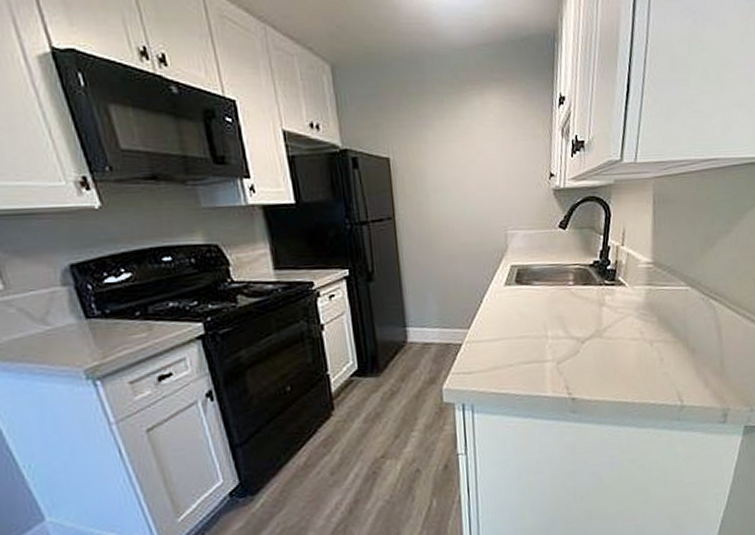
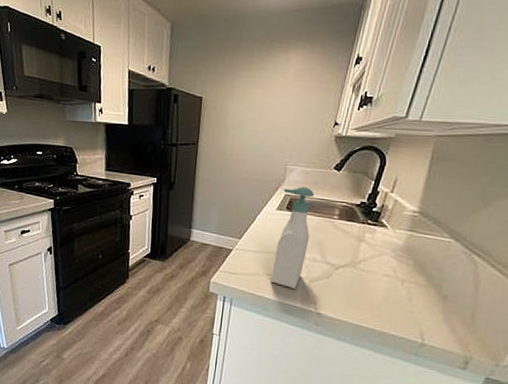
soap bottle: none [508,253,548,376] -> present [271,187,315,289]

